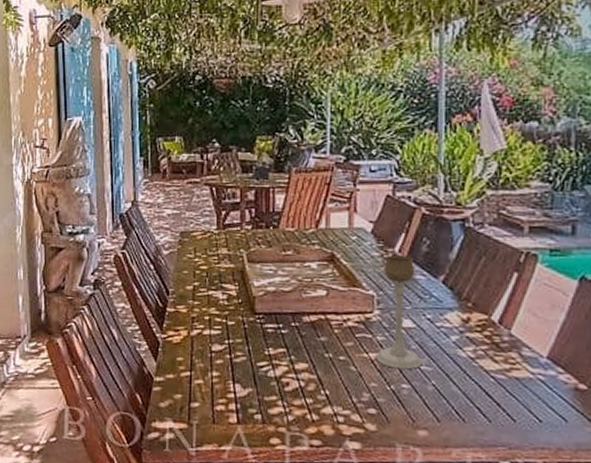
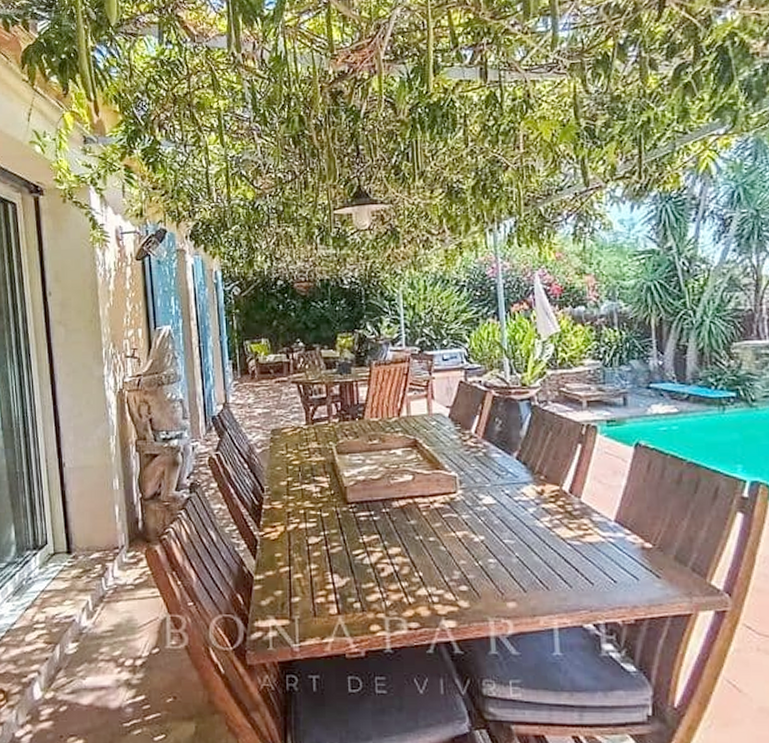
candle holder: present [376,254,423,370] -> none [462,435,506,545]

